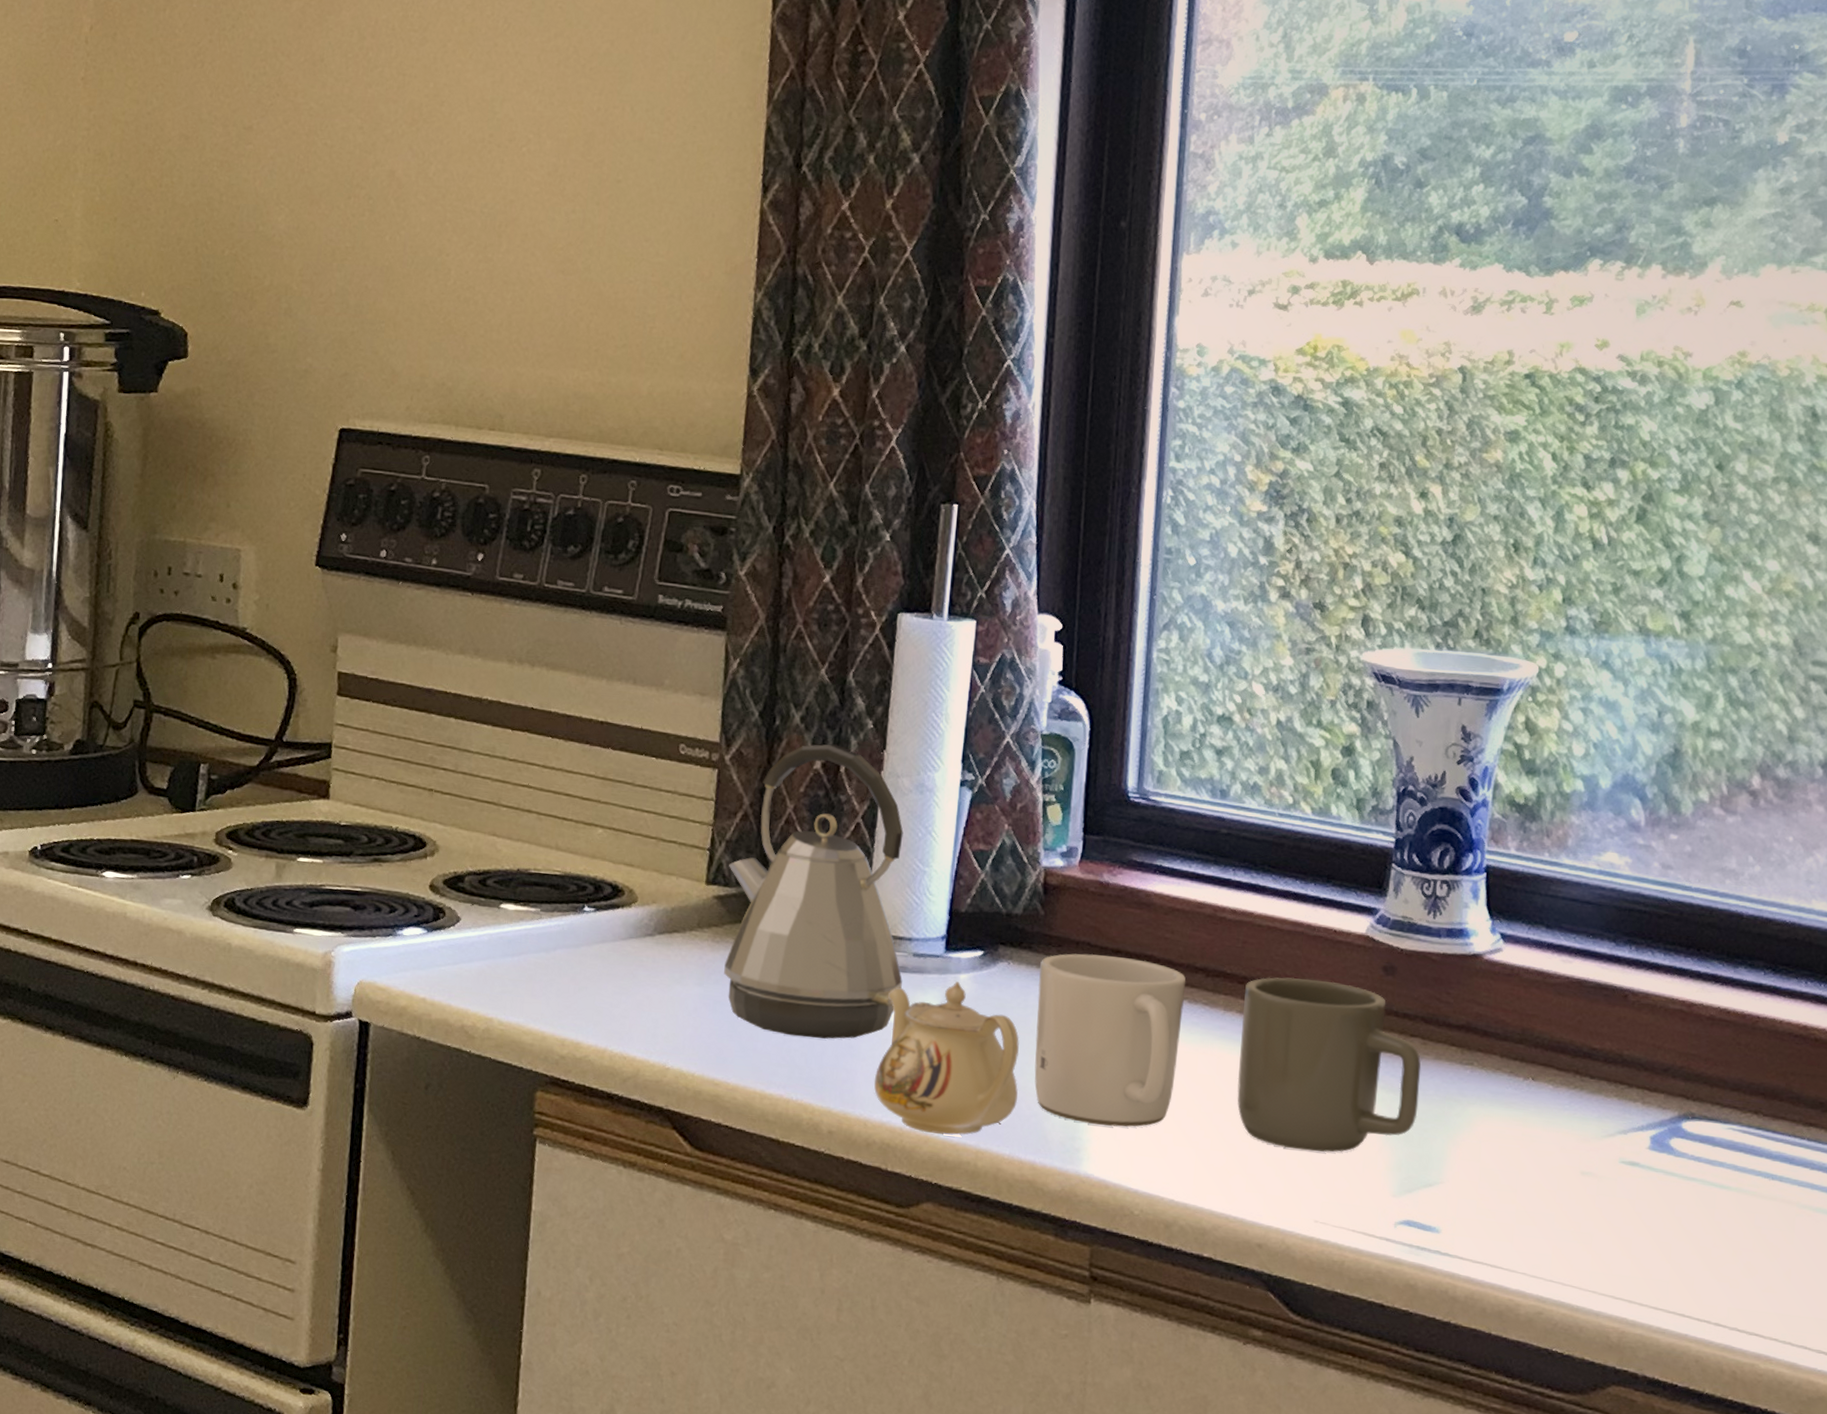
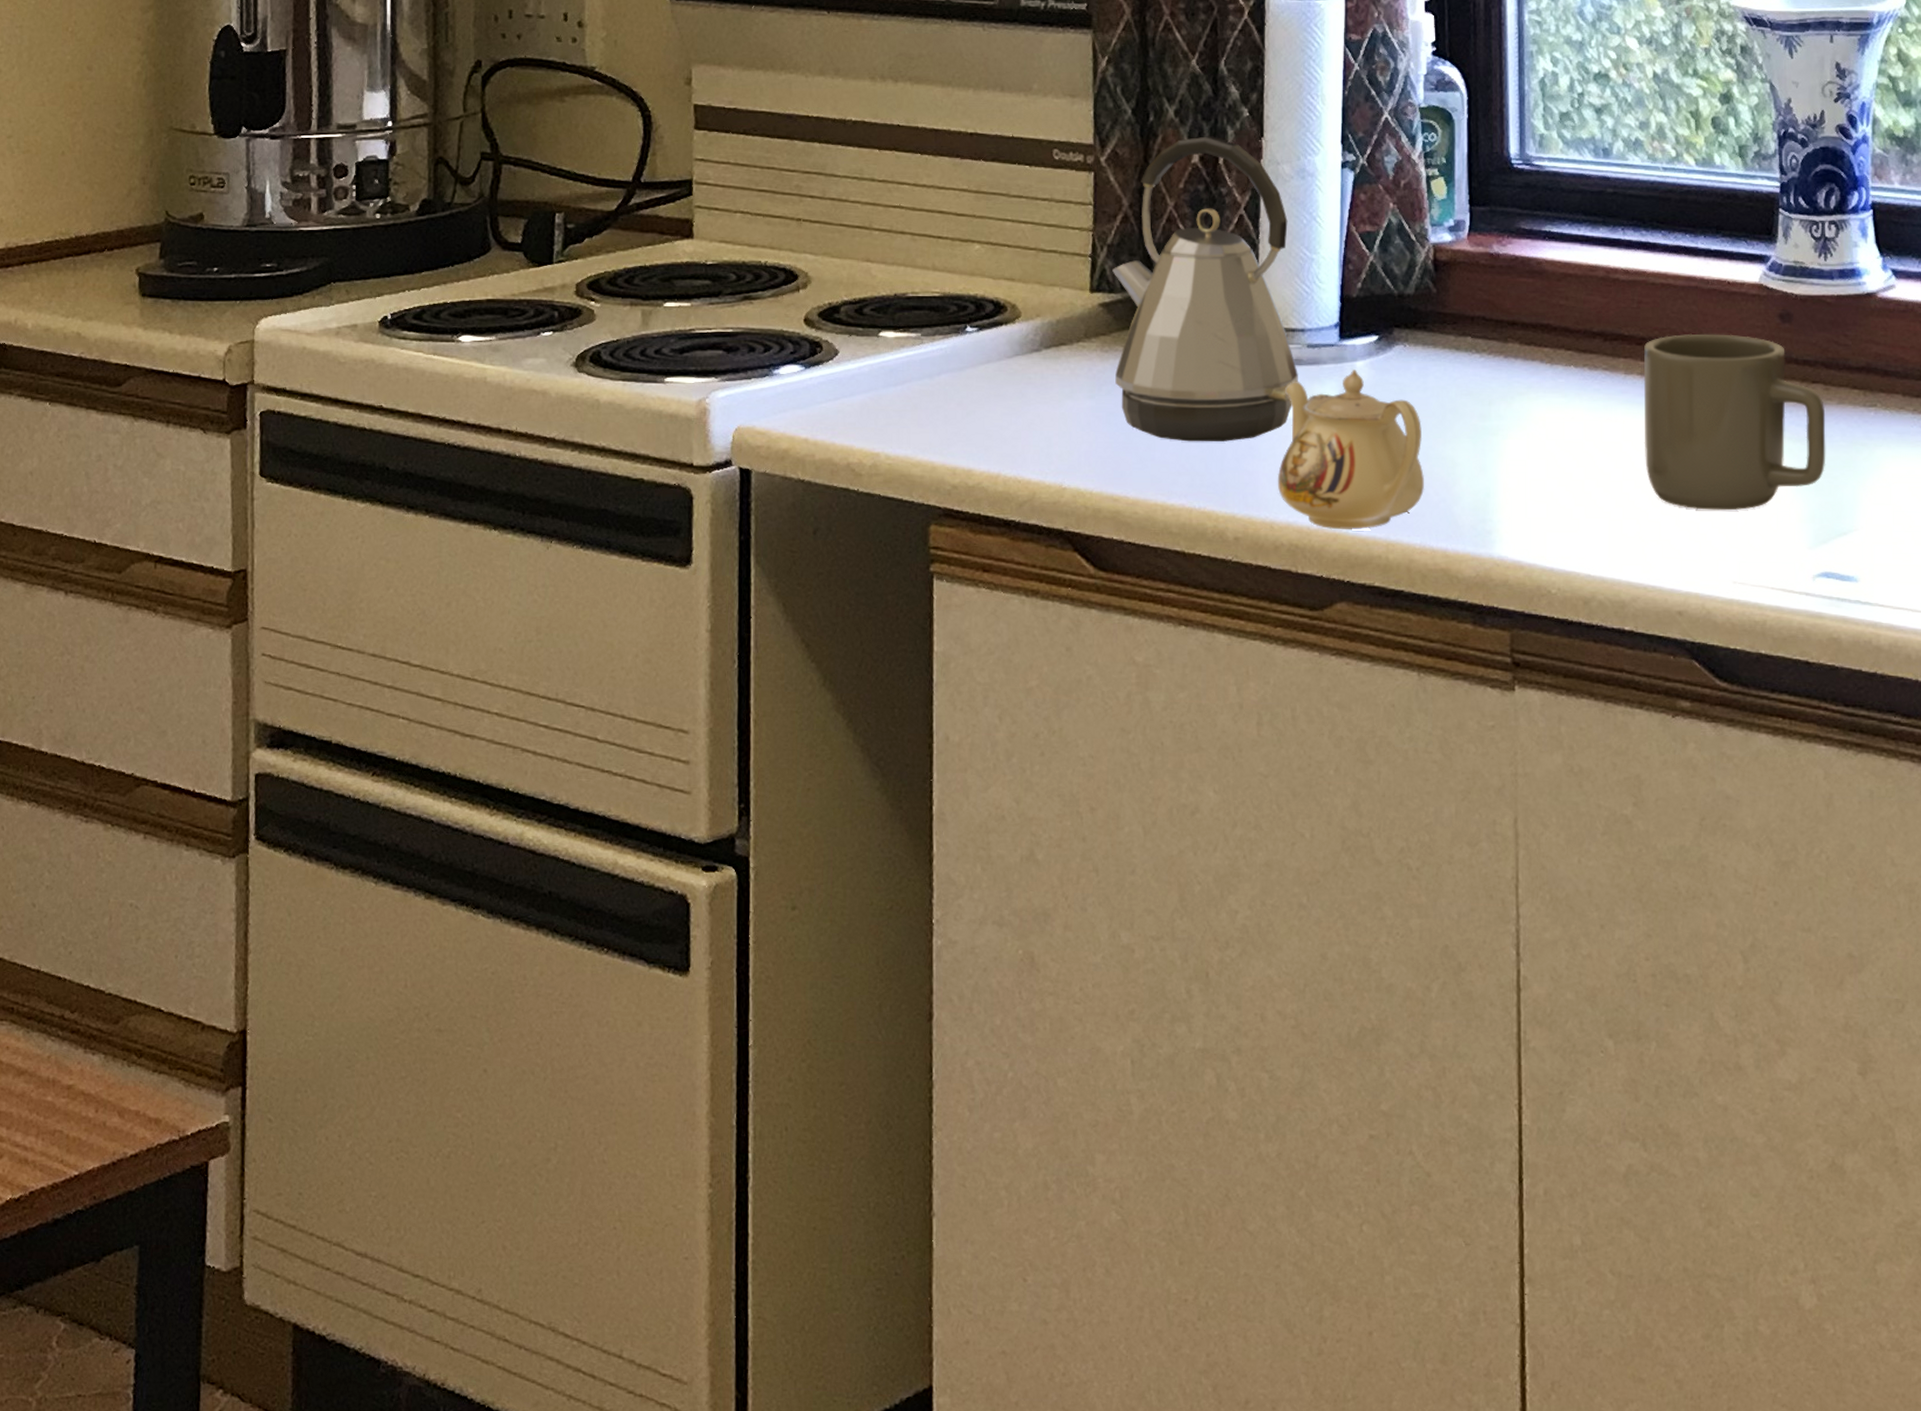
mug: present [1034,953,1186,1127] -> none [1436,329,1585,504]

